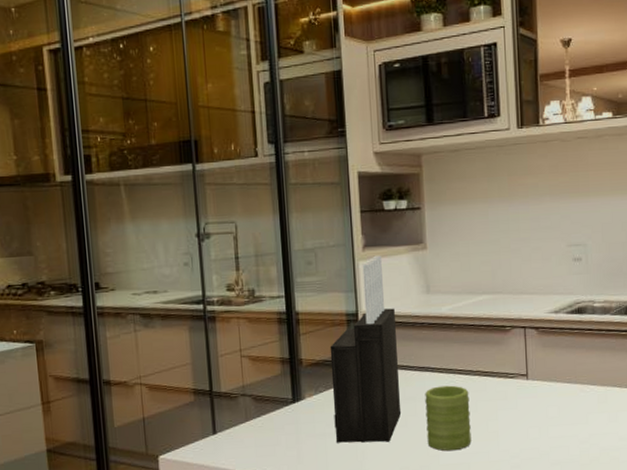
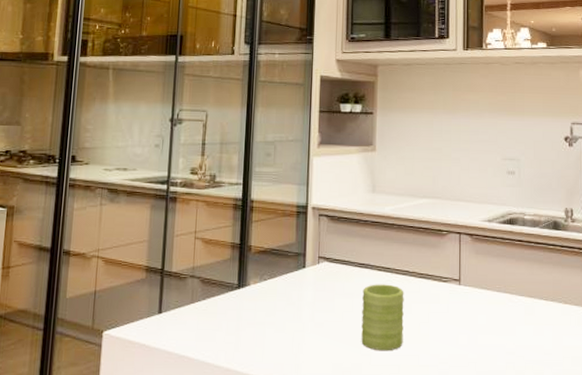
knife block: present [330,255,402,443] -> none [274,153,342,336]

